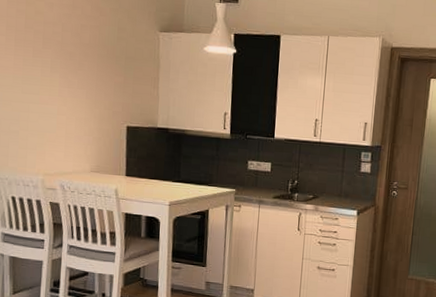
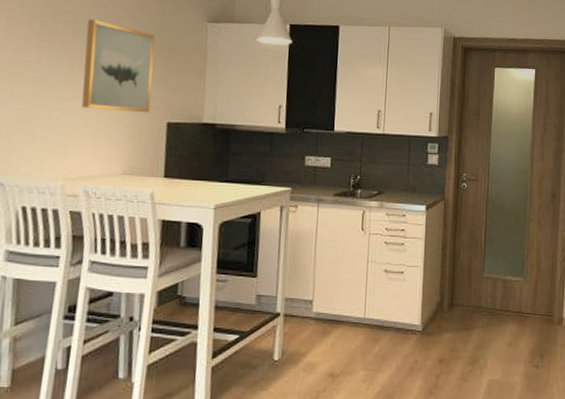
wall art: none [54,29,114,117] -> present [81,19,155,113]

